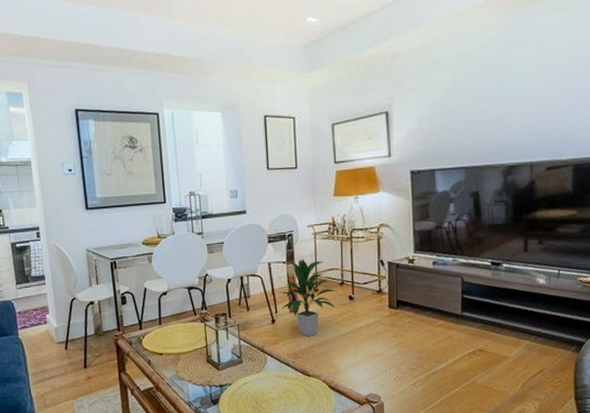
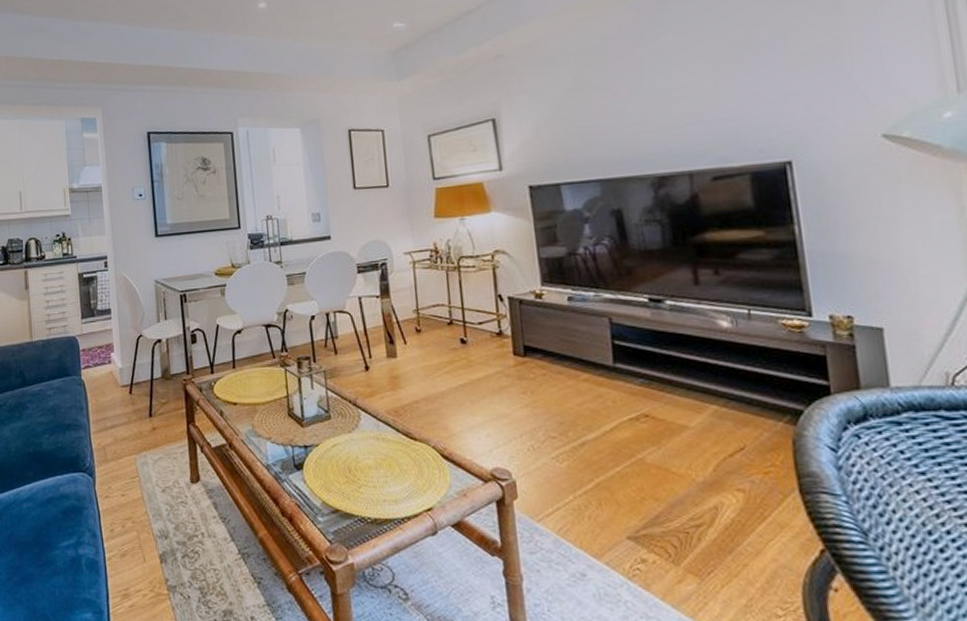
indoor plant: present [279,258,338,337] -> none [373,292,446,389]

